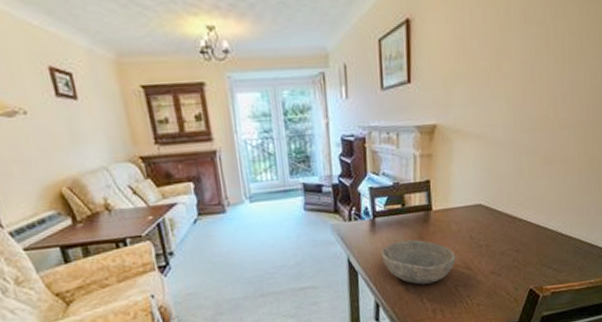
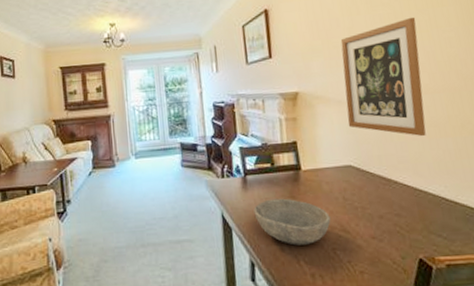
wall art: none [483,39,567,174] -> present [340,16,426,137]

